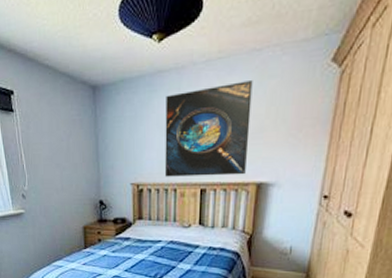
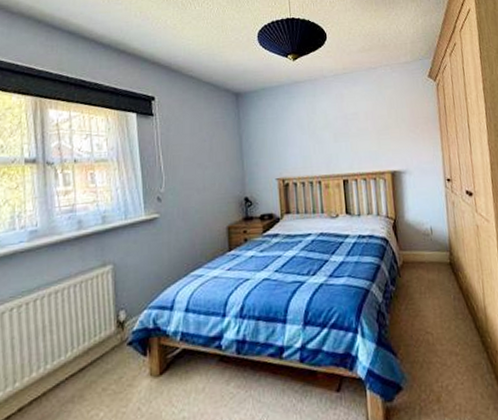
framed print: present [164,81,253,177] -> none [303,90,380,171]

